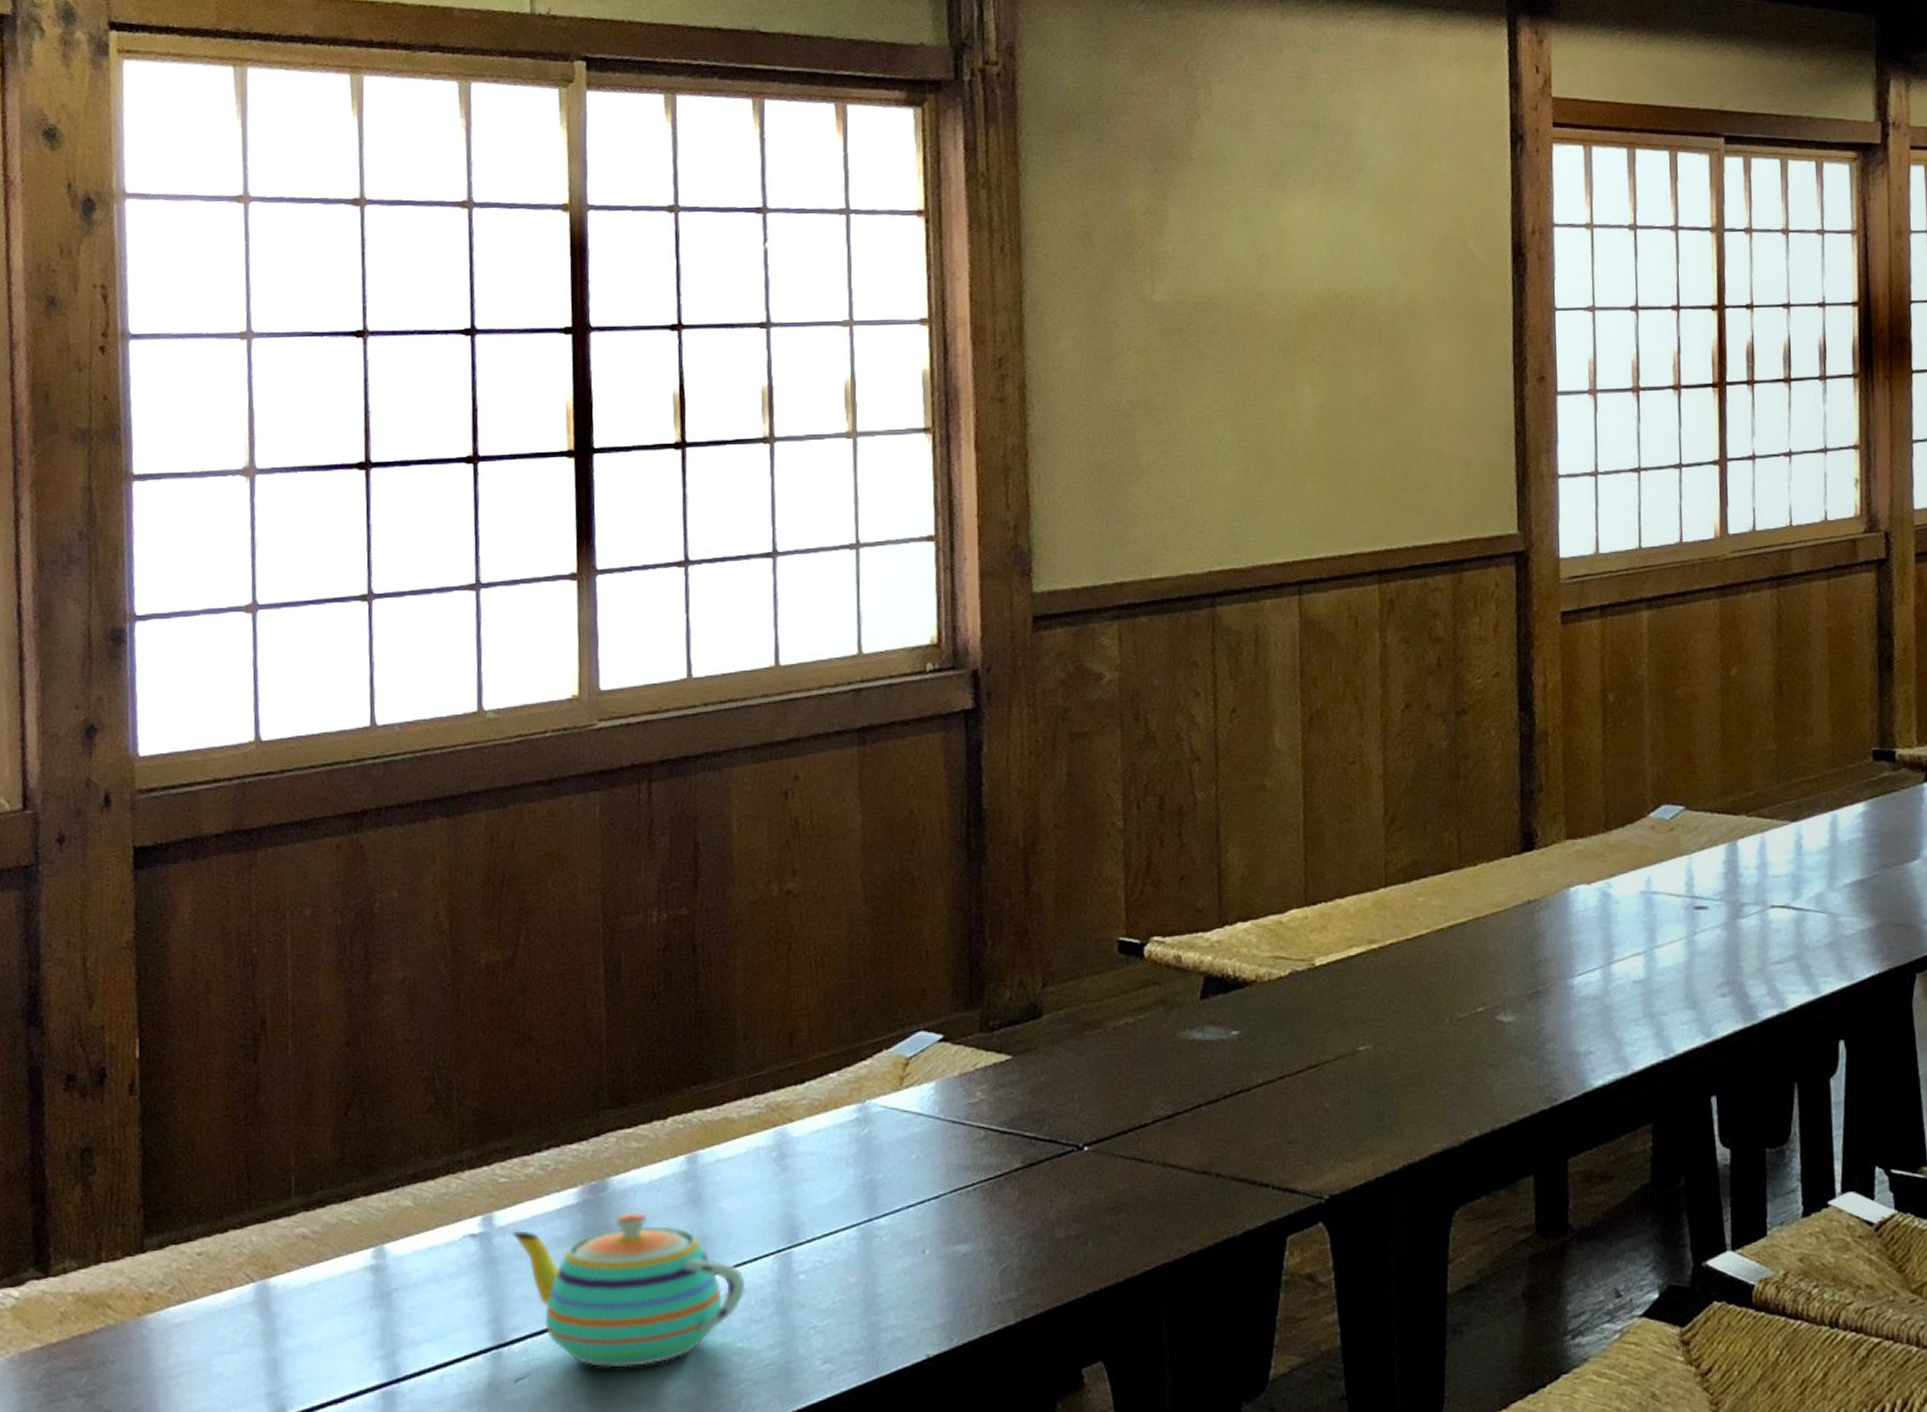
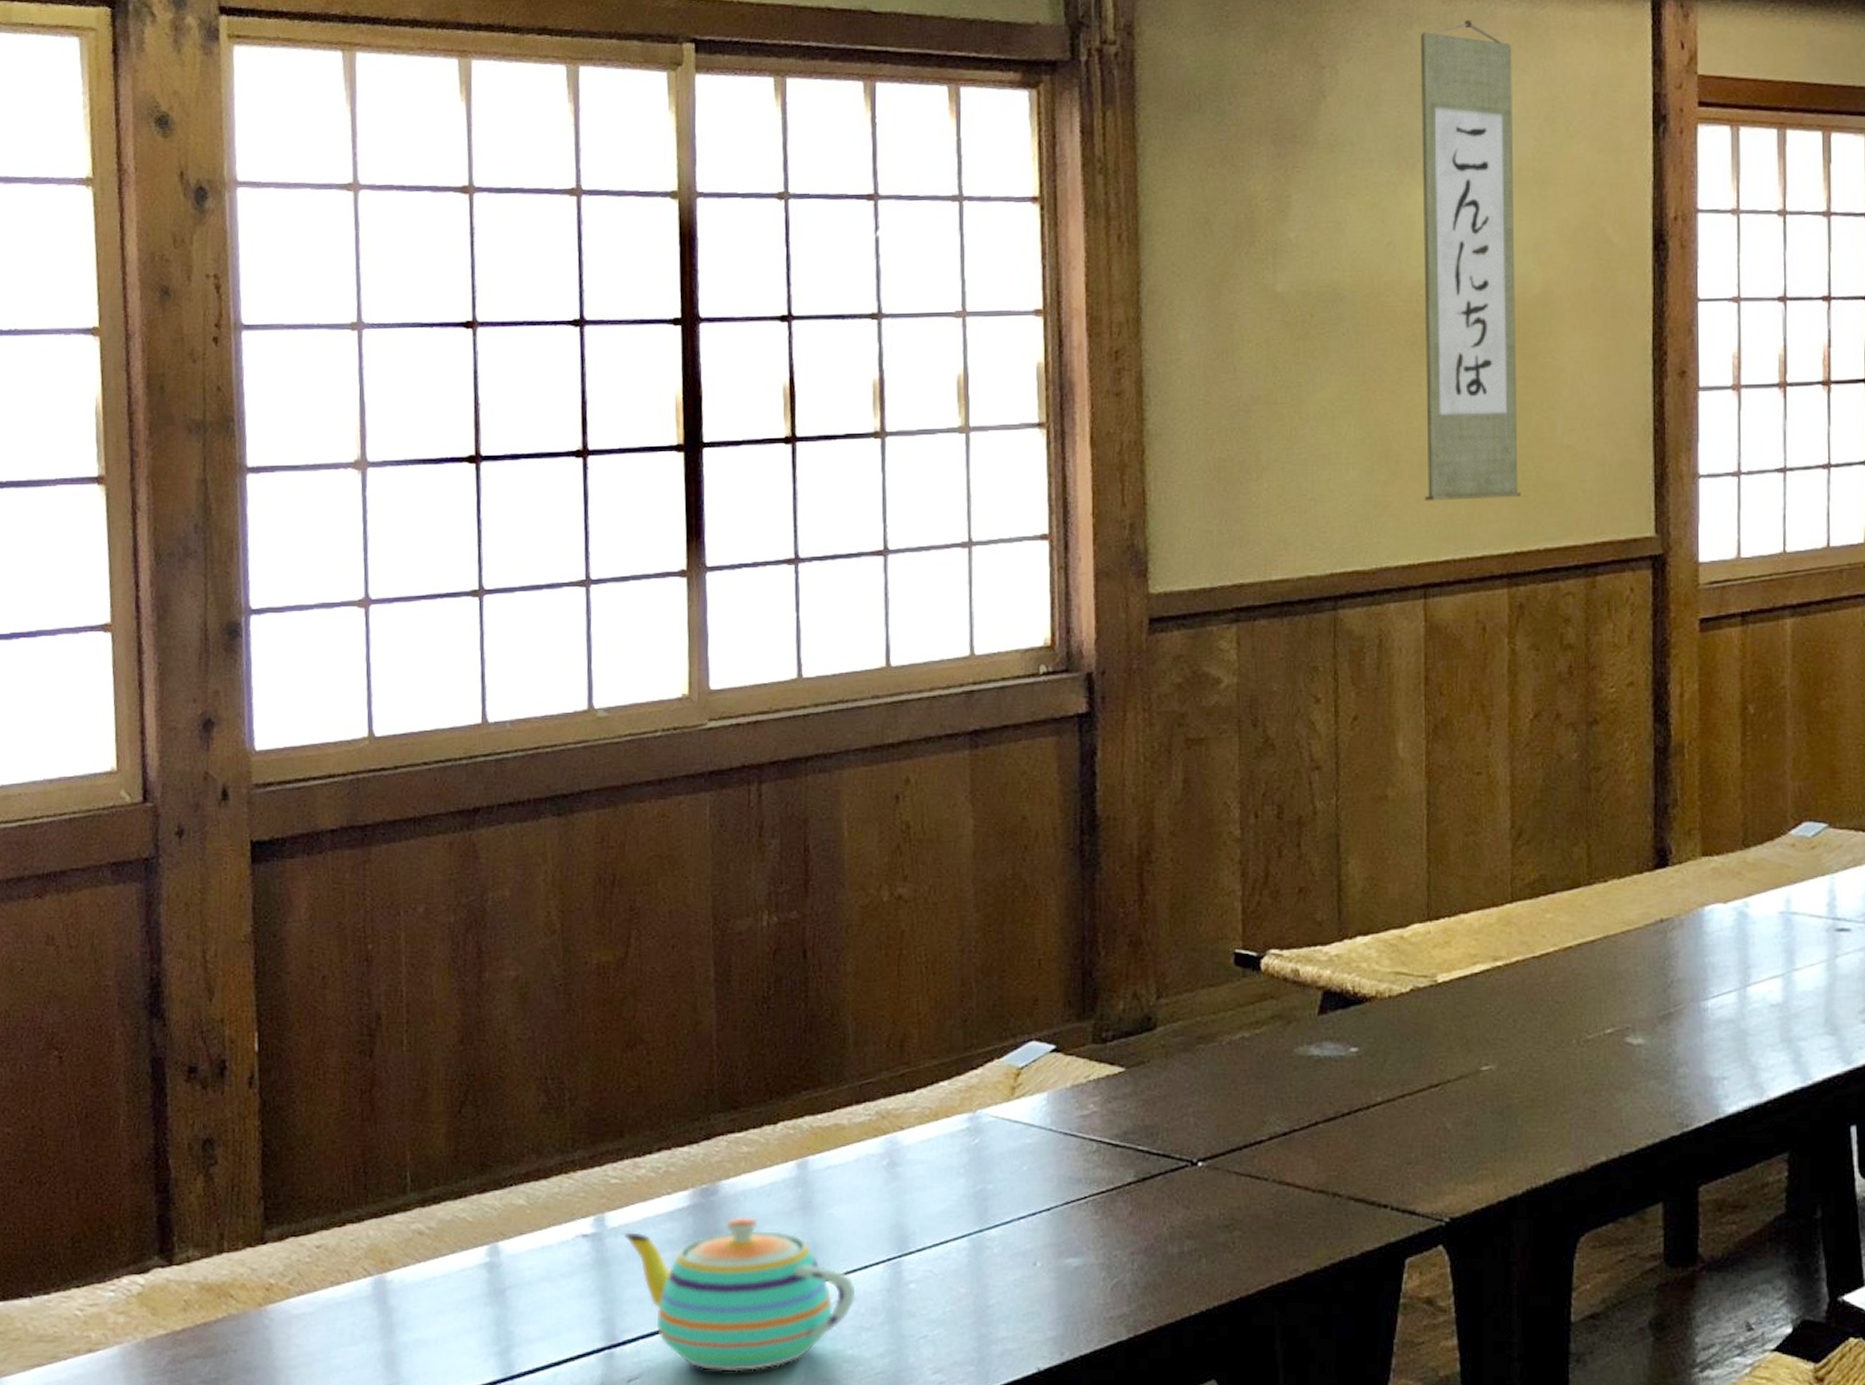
wall scroll: none [1290,44,1391,501] -> present [1421,19,1521,501]

